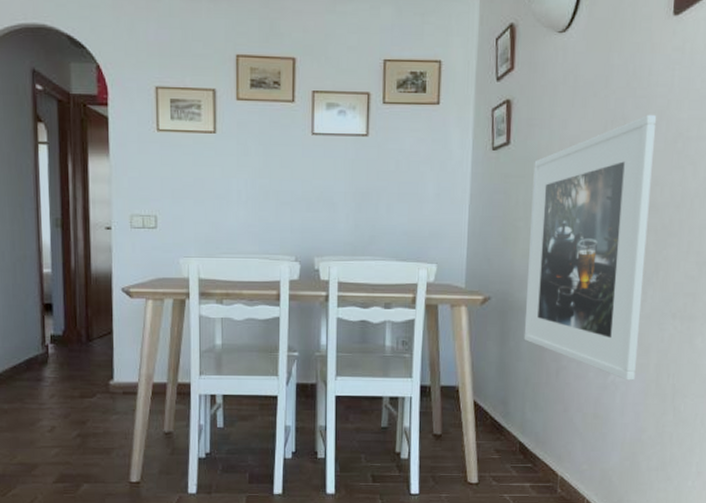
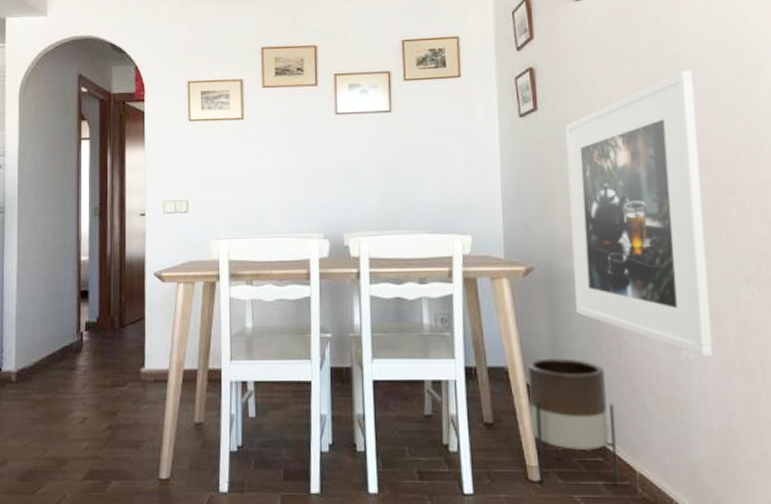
planter: none [473,378,547,486] -> present [528,357,619,485]

